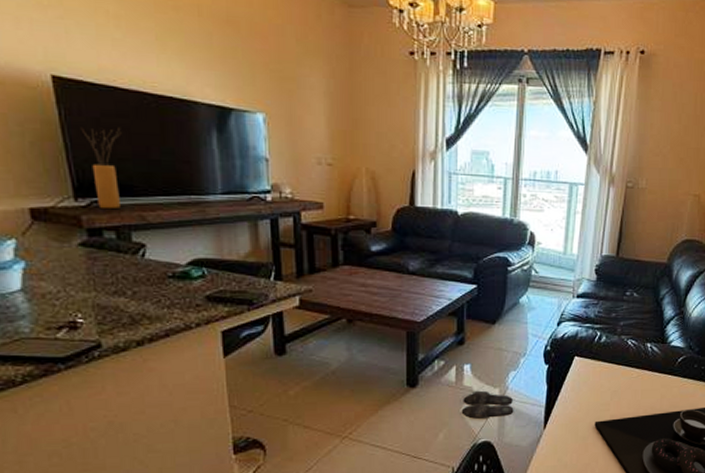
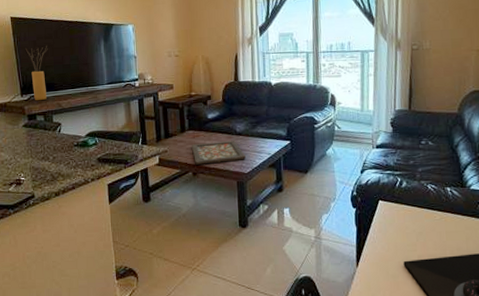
decorative tray: none [346,280,419,309] -> present [191,140,246,165]
slippers: present [461,390,514,419] -> none [284,231,329,256]

